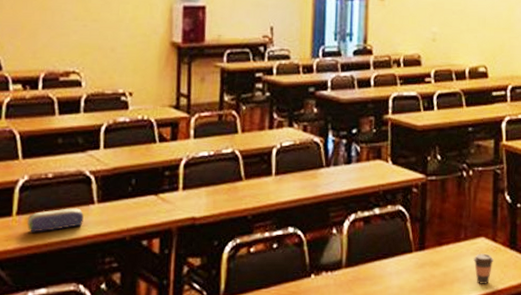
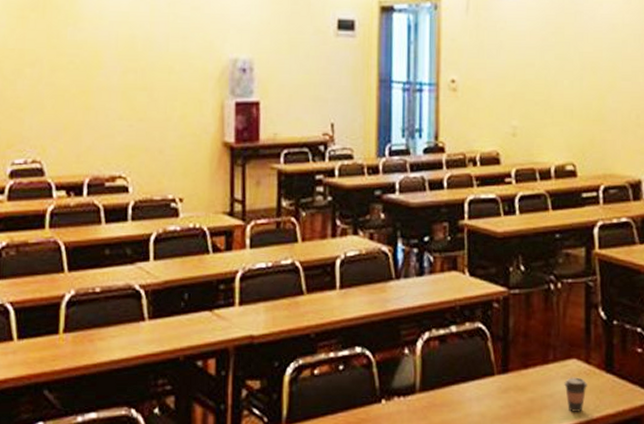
pencil case: present [27,208,84,232] -> none [74,325,134,352]

